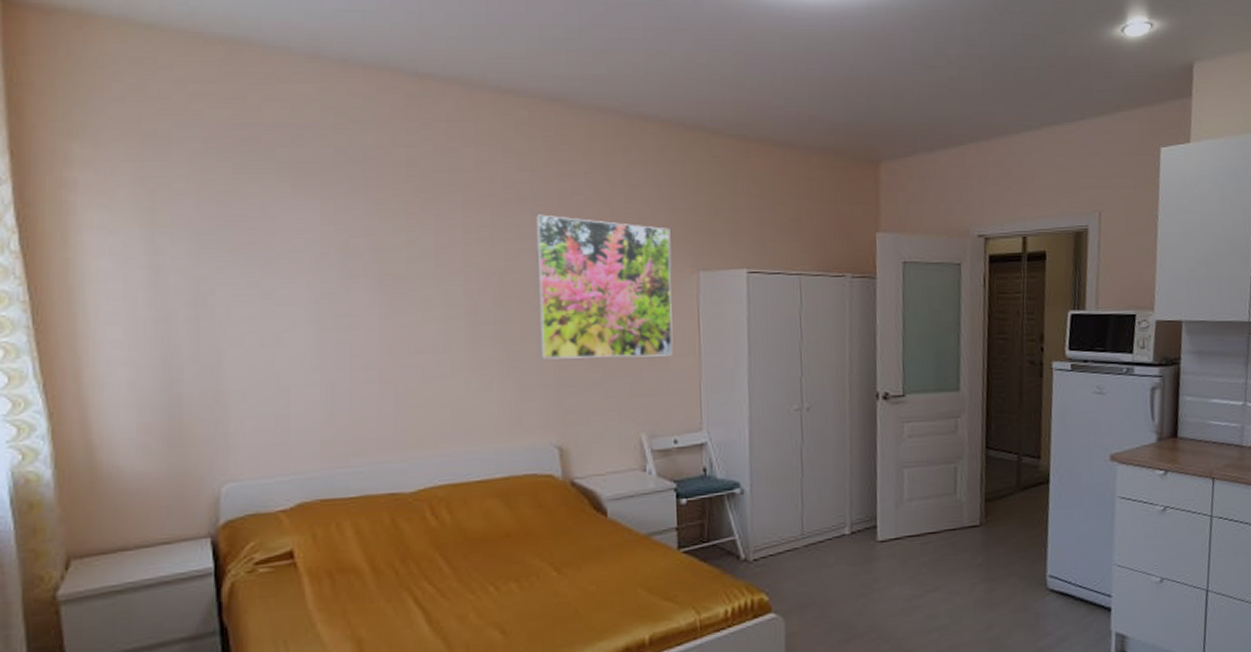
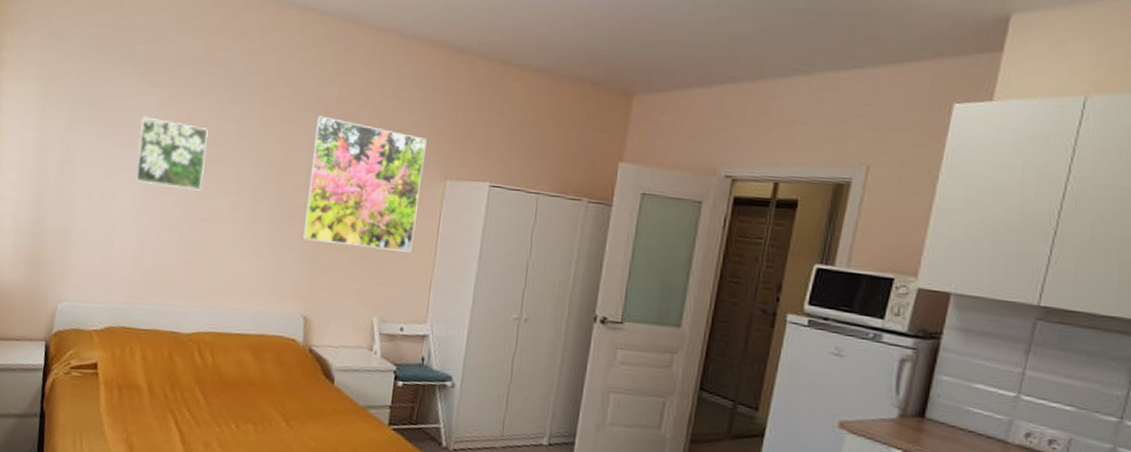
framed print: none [300,236,402,320] -> present [134,116,208,191]

